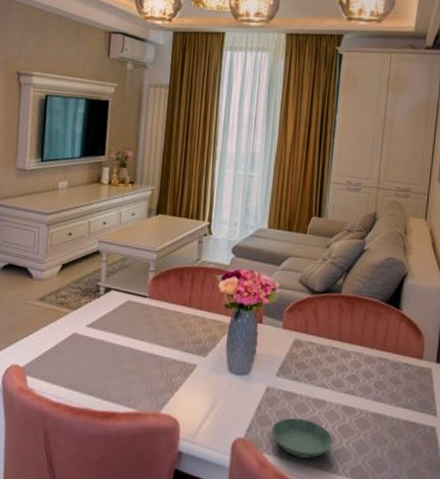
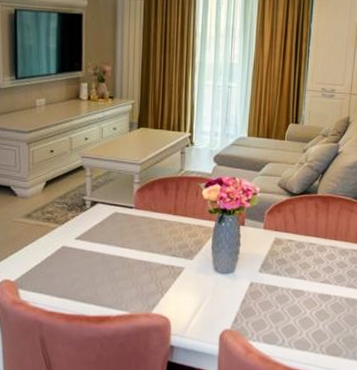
saucer: present [271,417,333,459] -> none [255,307,311,343]

